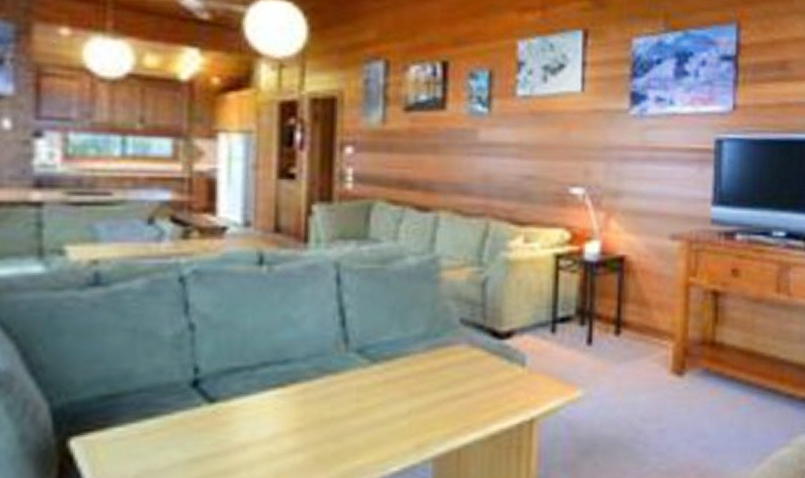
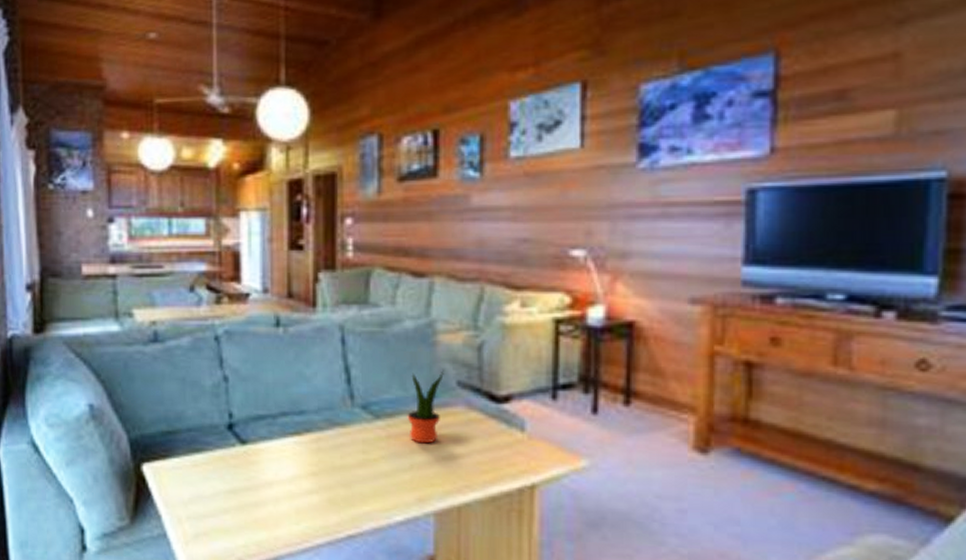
potted plant: none [407,307,447,386] -> present [407,369,444,444]

